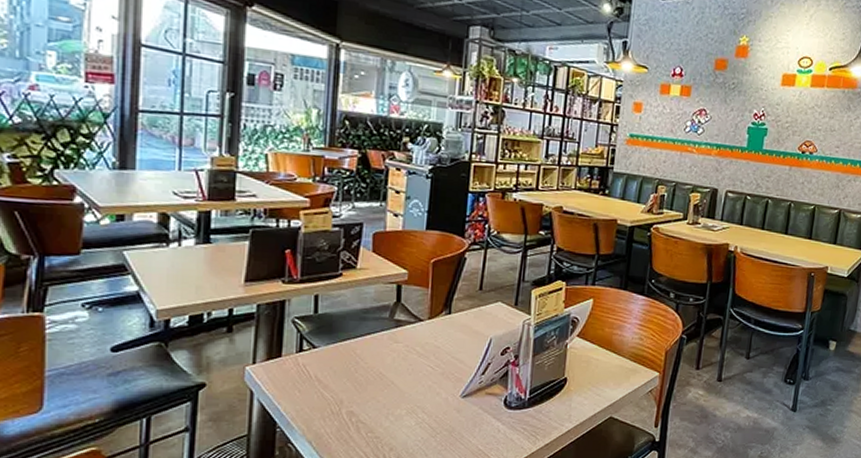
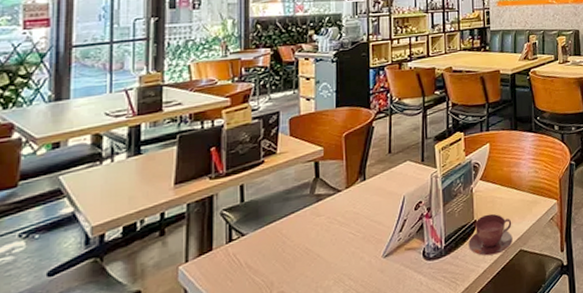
teacup: none [554,374,606,417] -> present [468,213,513,256]

